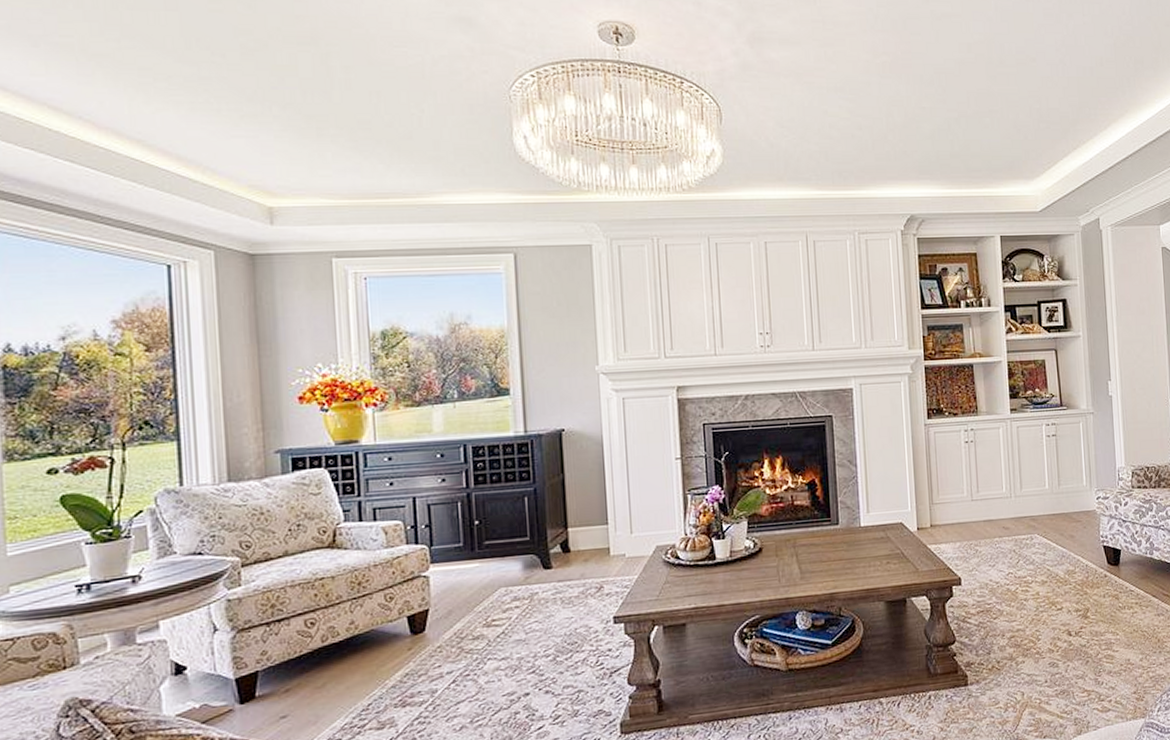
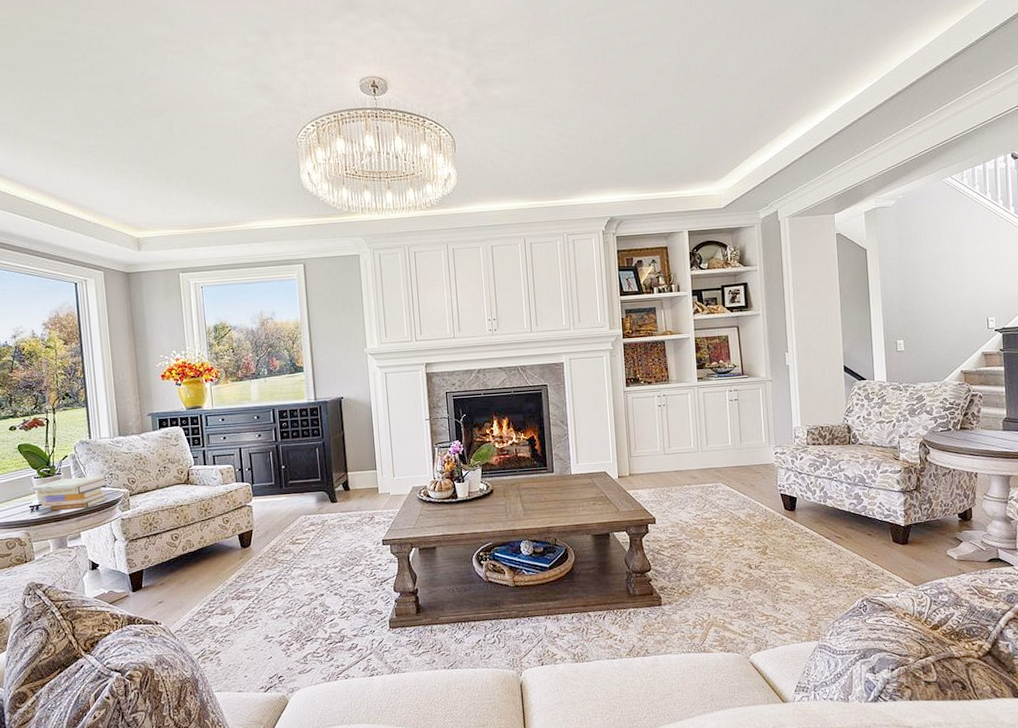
books: none [75,538,205,592] -> present [29,476,107,512]

